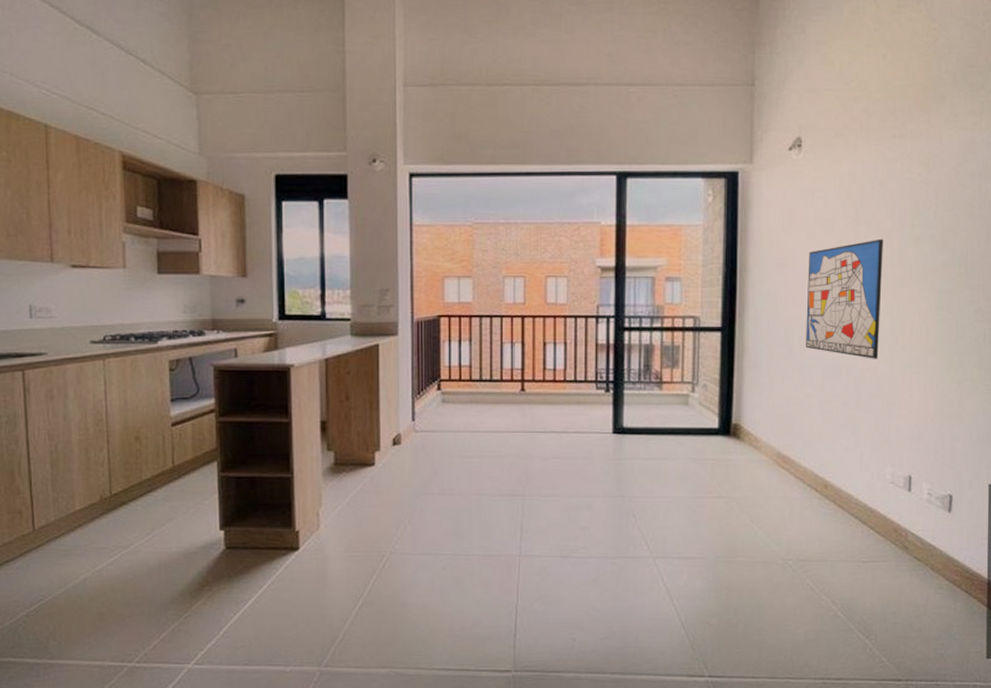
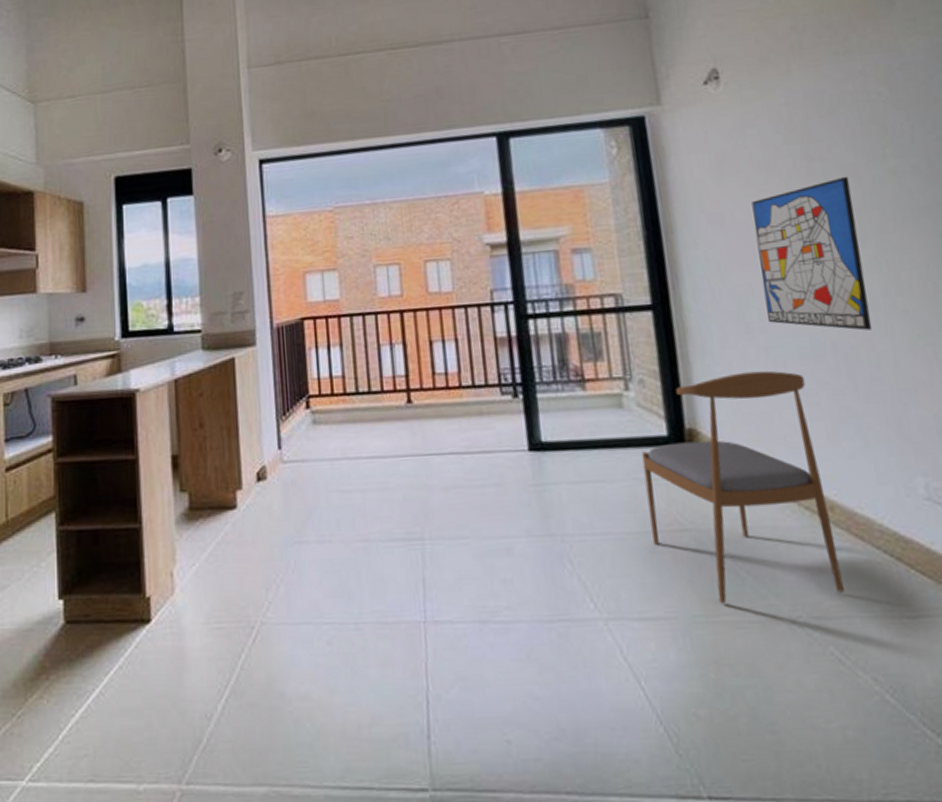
dining chair: none [697,384,824,550] -> present [641,370,844,604]

